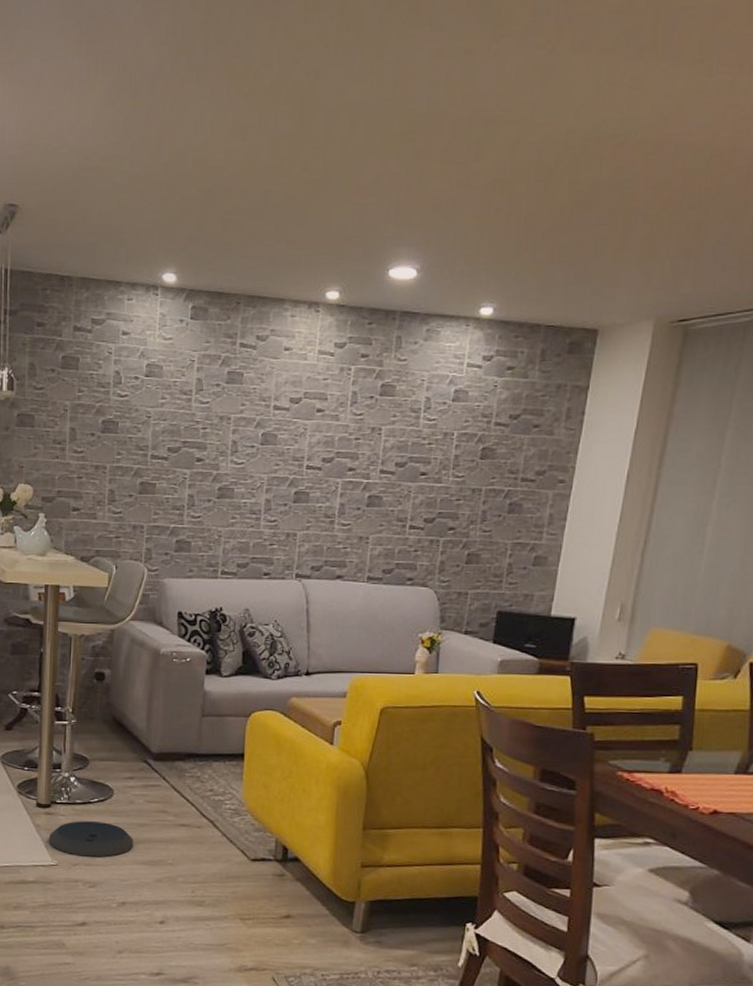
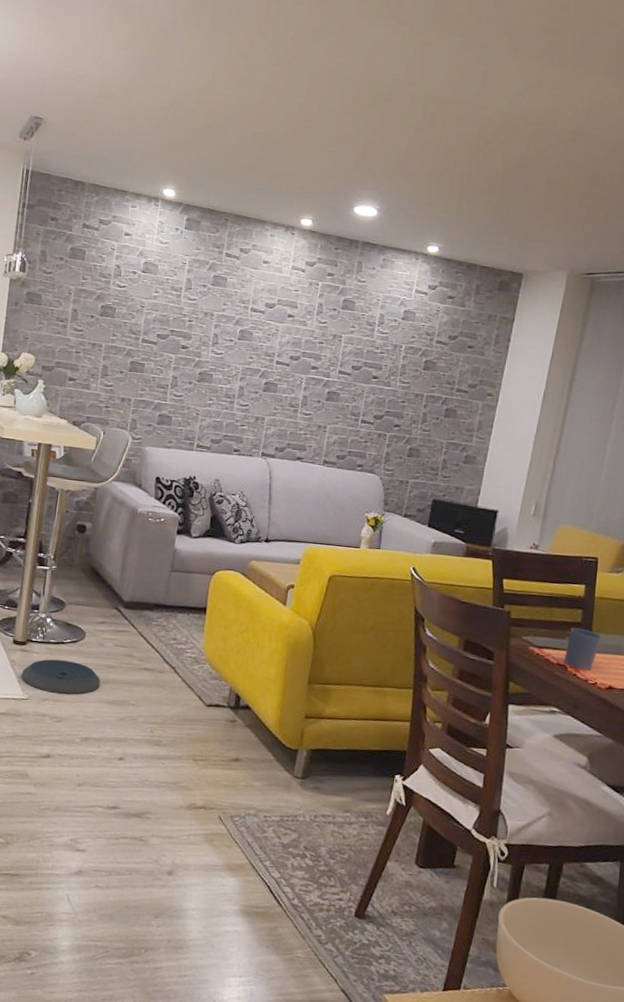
mug: none [659,746,705,795] -> present [564,627,603,672]

